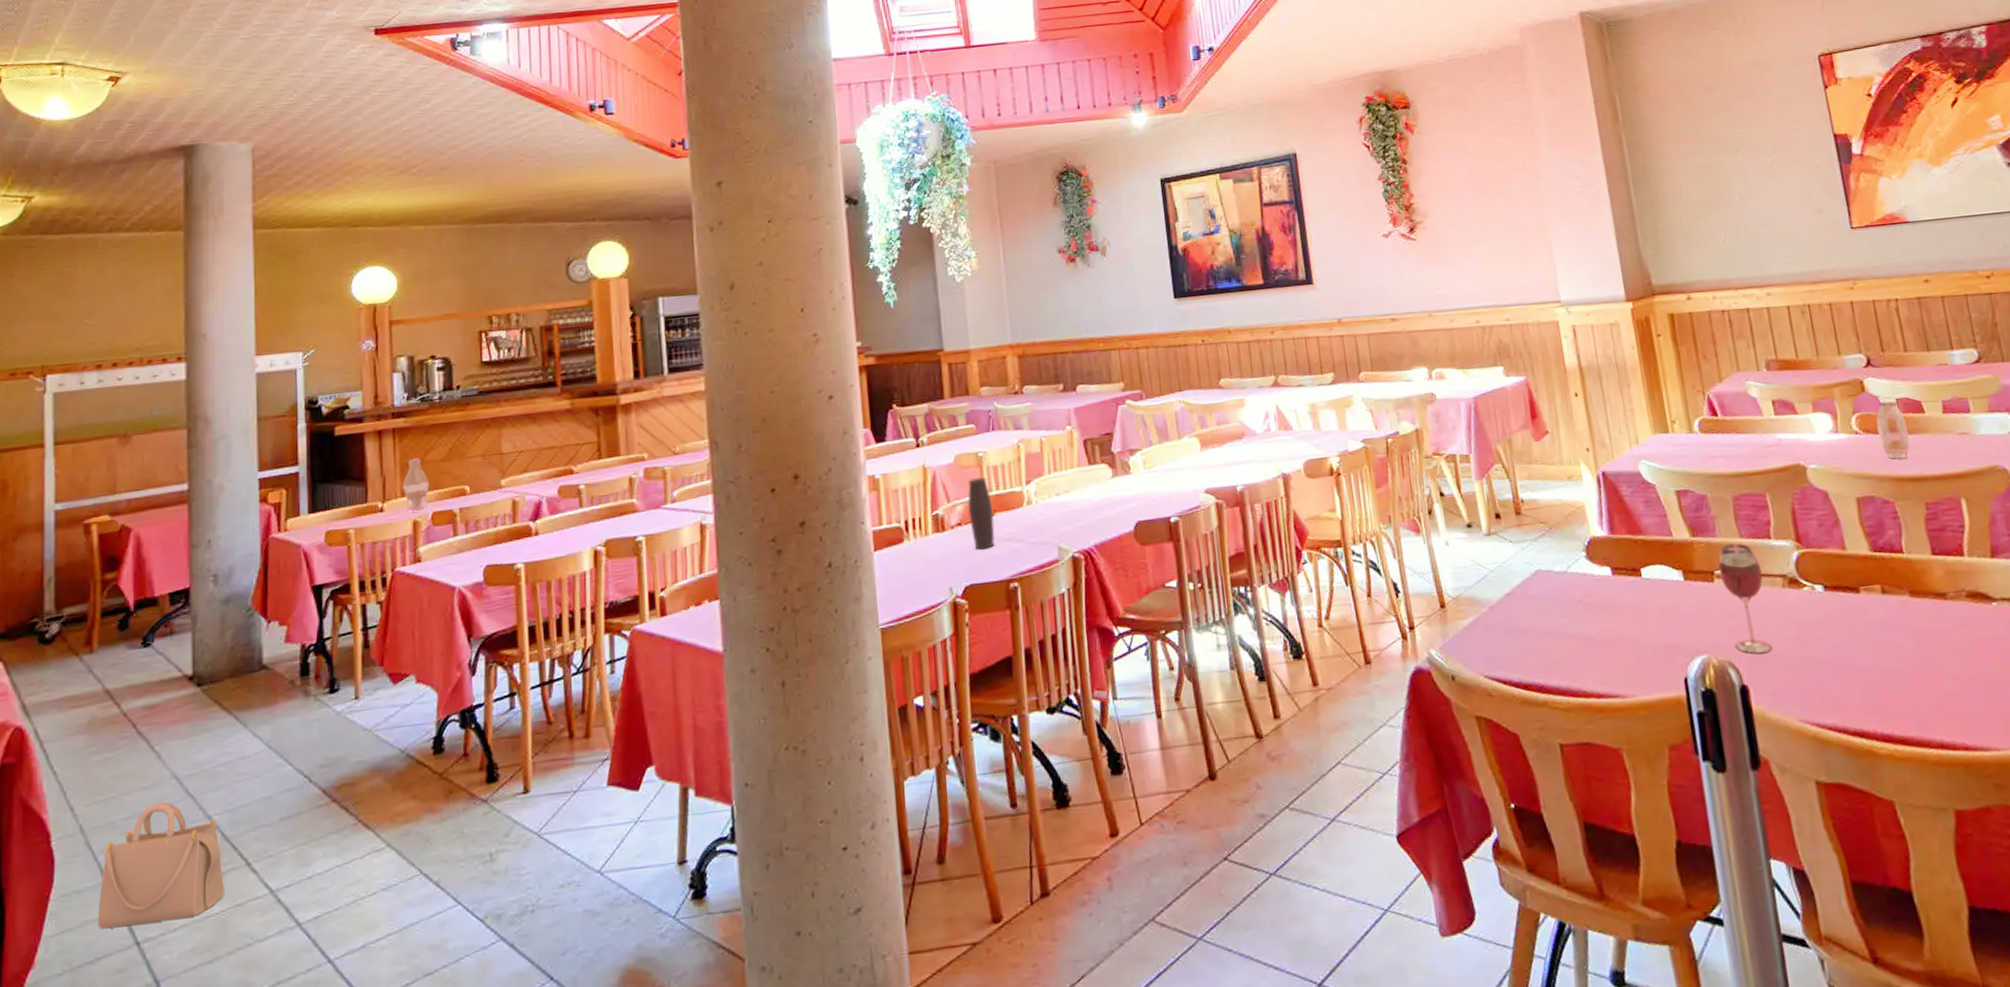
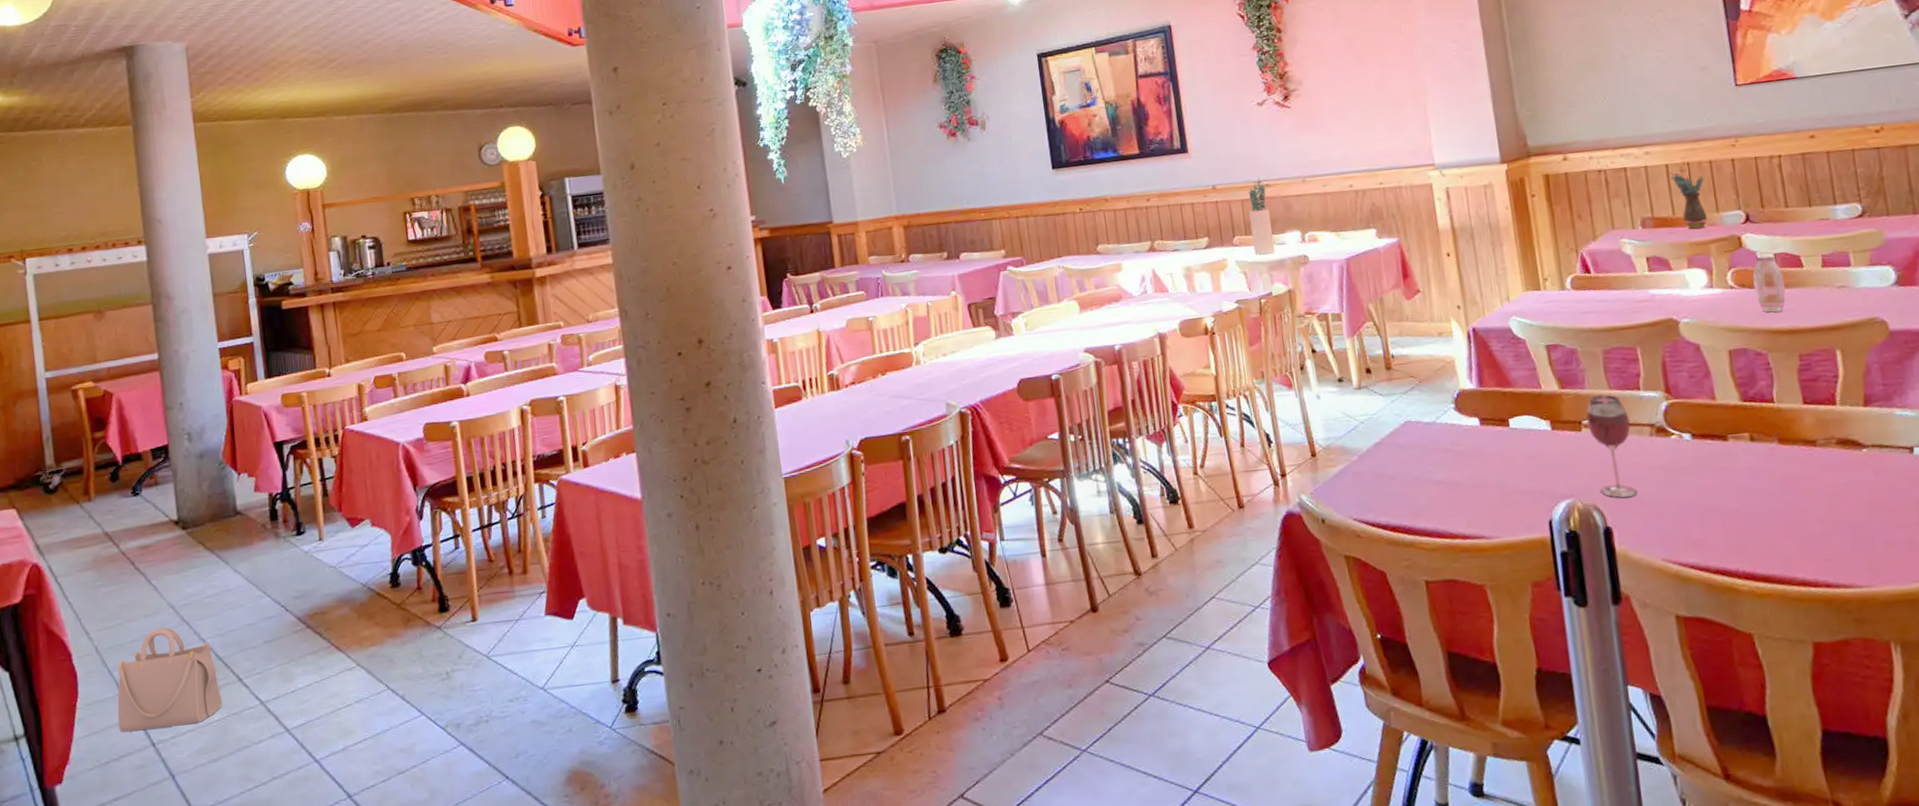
vase: present [402,457,430,514] -> none [345,328,370,378]
vase: present [968,476,995,550] -> none [860,339,887,406]
vase: none [1375,311,1402,393] -> present [1249,177,1276,256]
vase: none [1792,313,1830,373] -> present [1670,172,1707,229]

